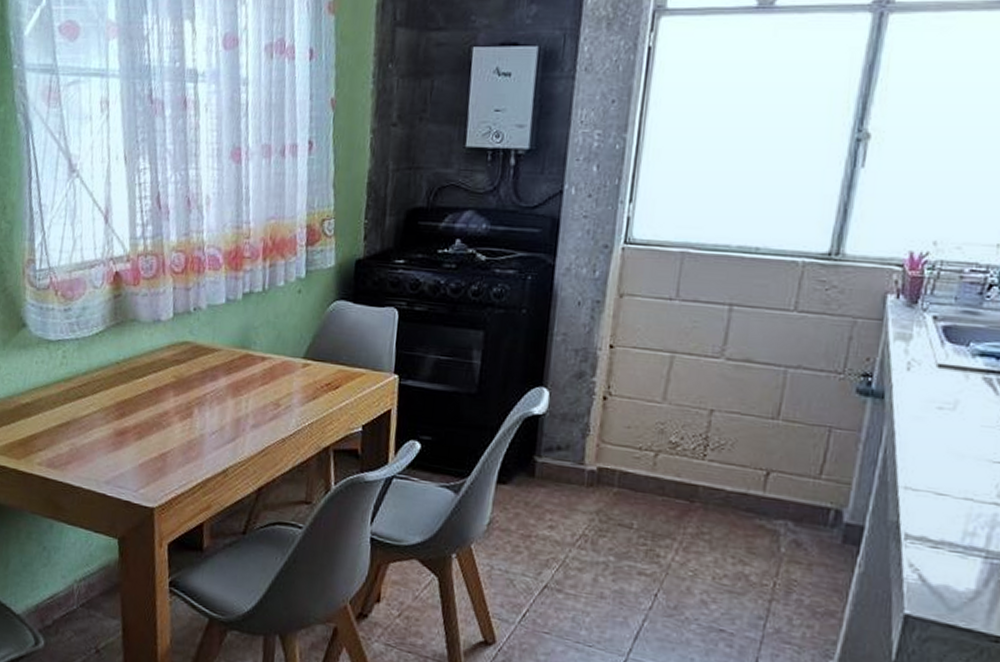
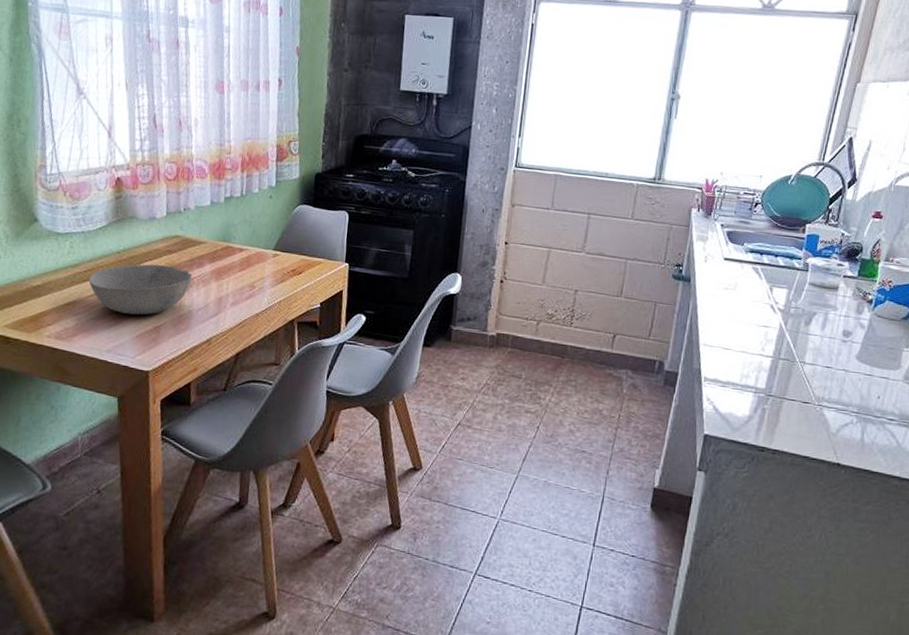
bowl: none [84,377,205,440] -> present [89,264,193,315]

